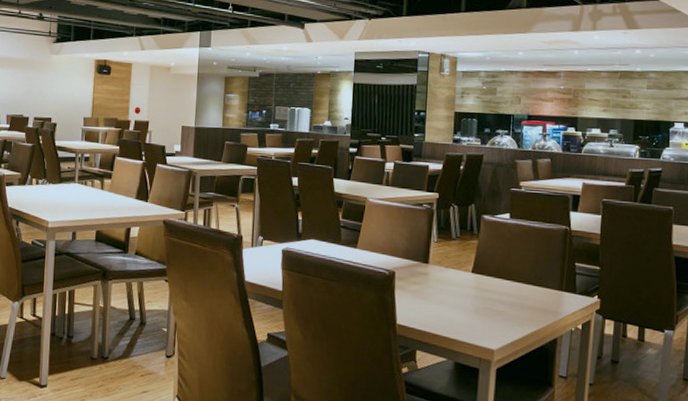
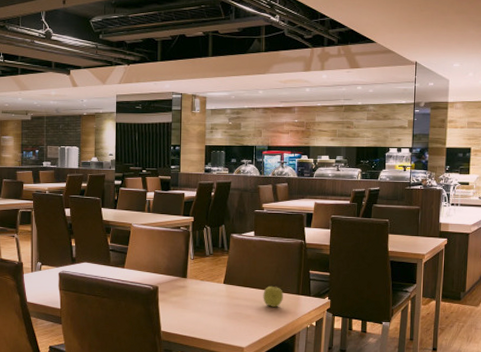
fruit: none [518,278,543,304] -> present [263,286,283,307]

